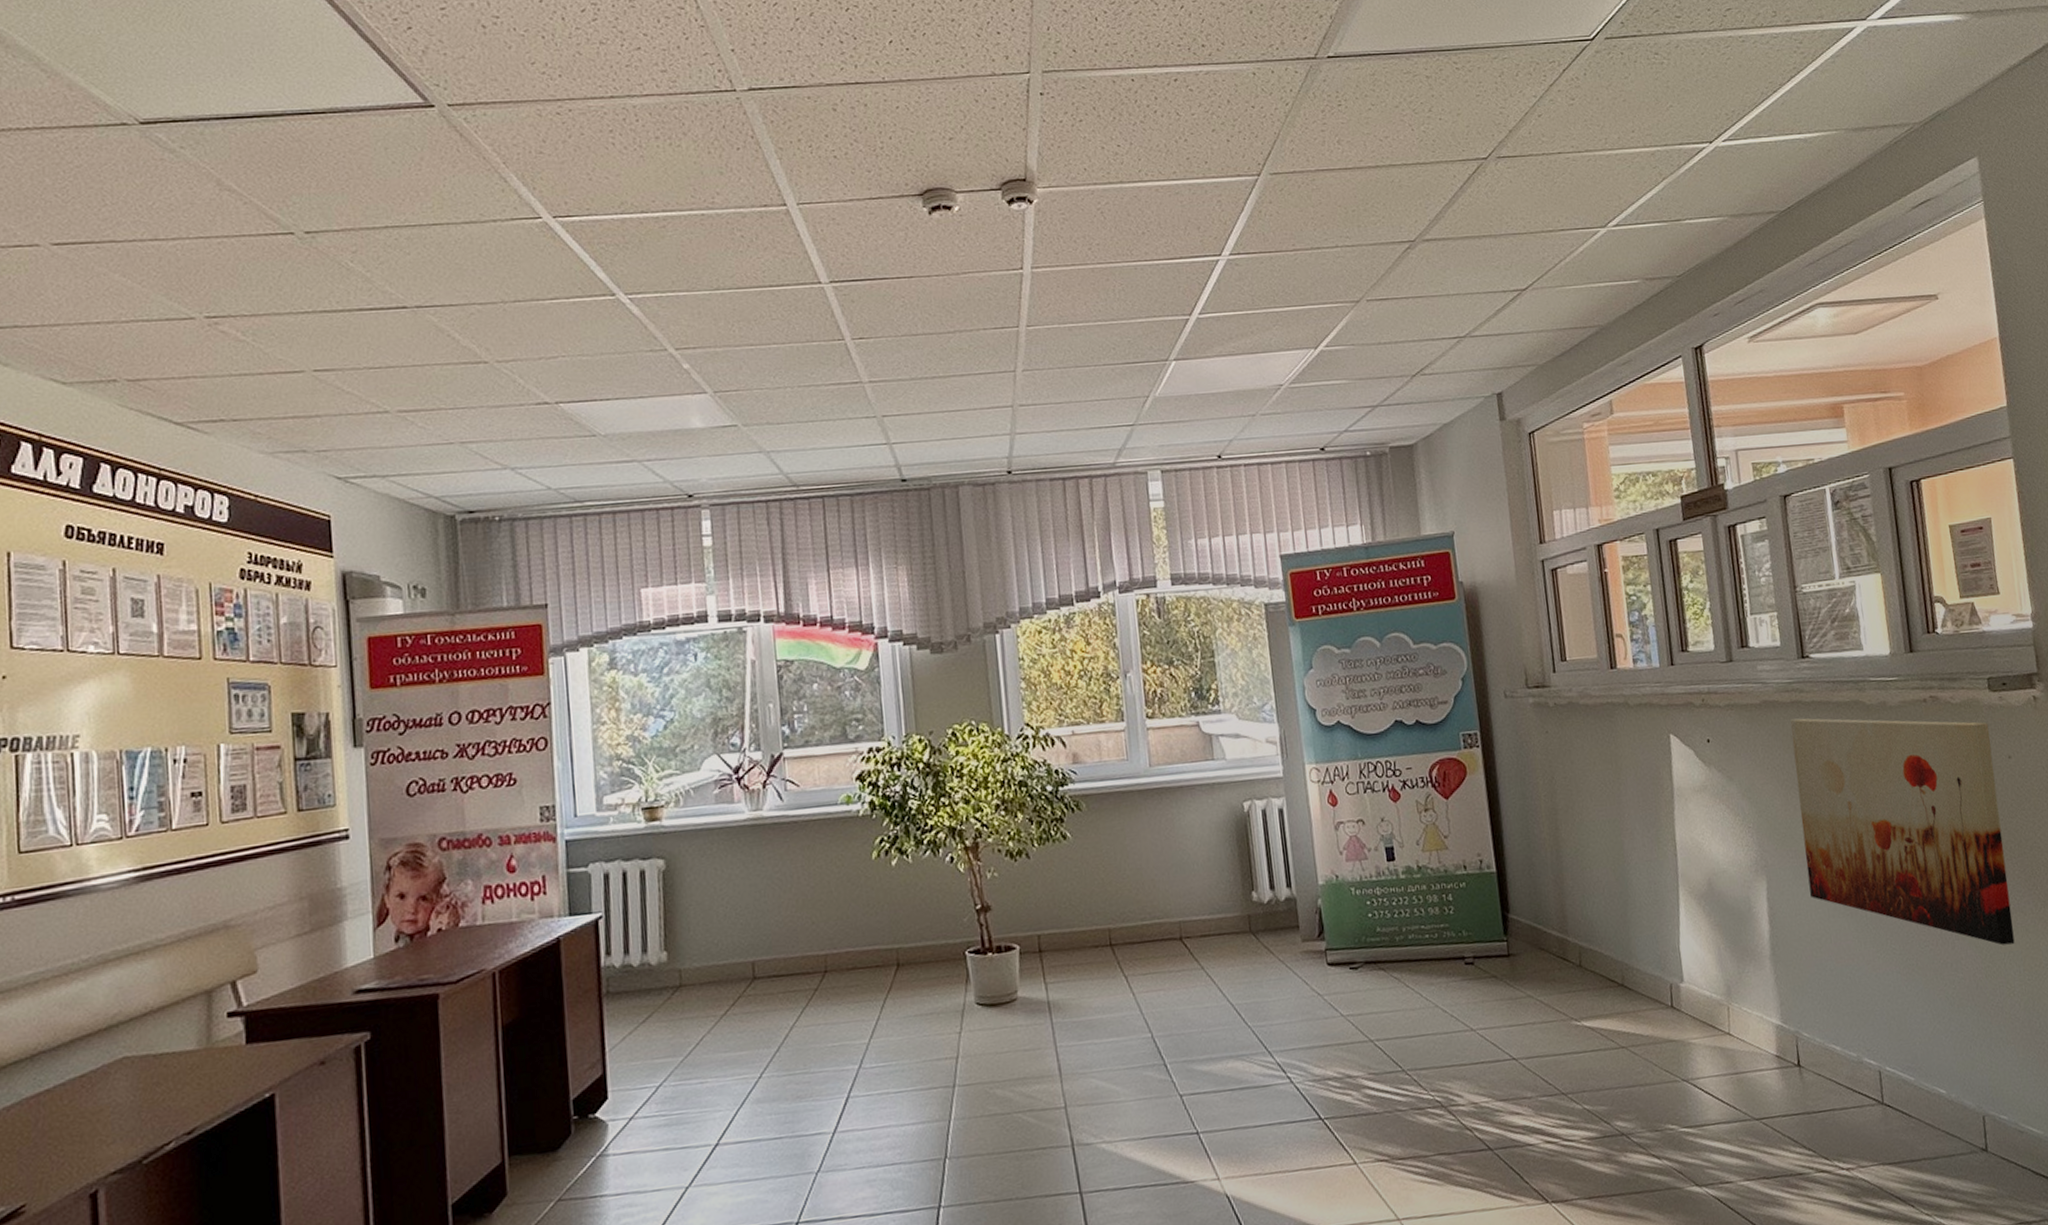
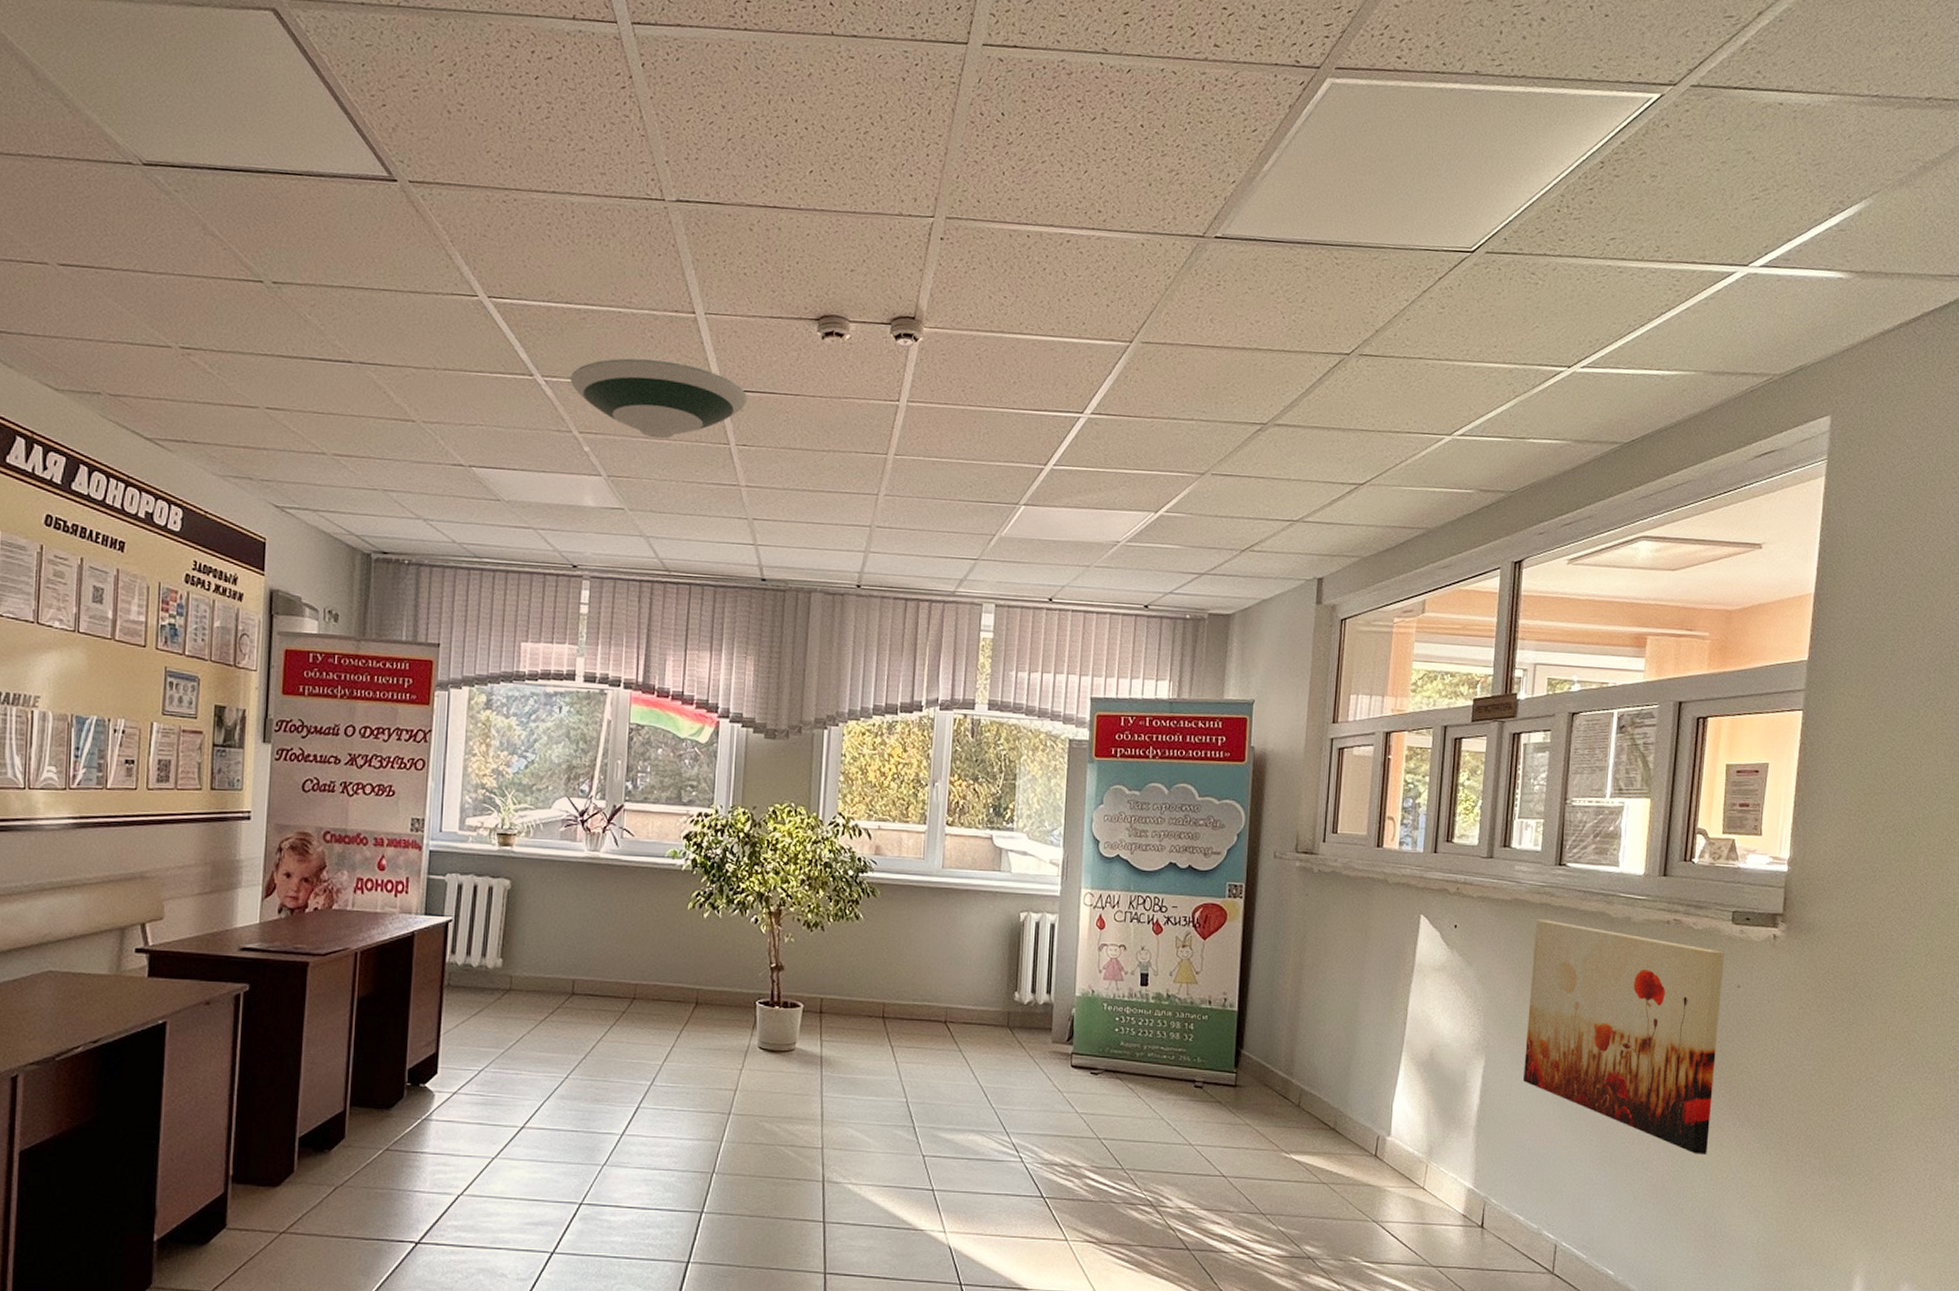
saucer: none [658,260,858,345] -> present [571,358,748,439]

